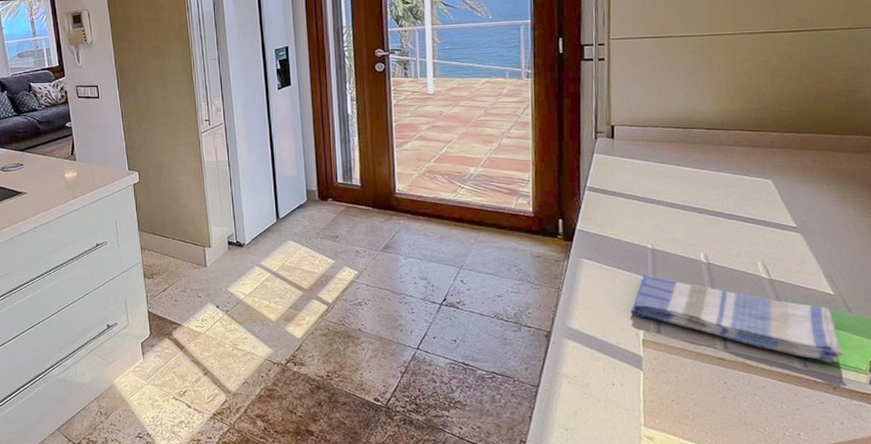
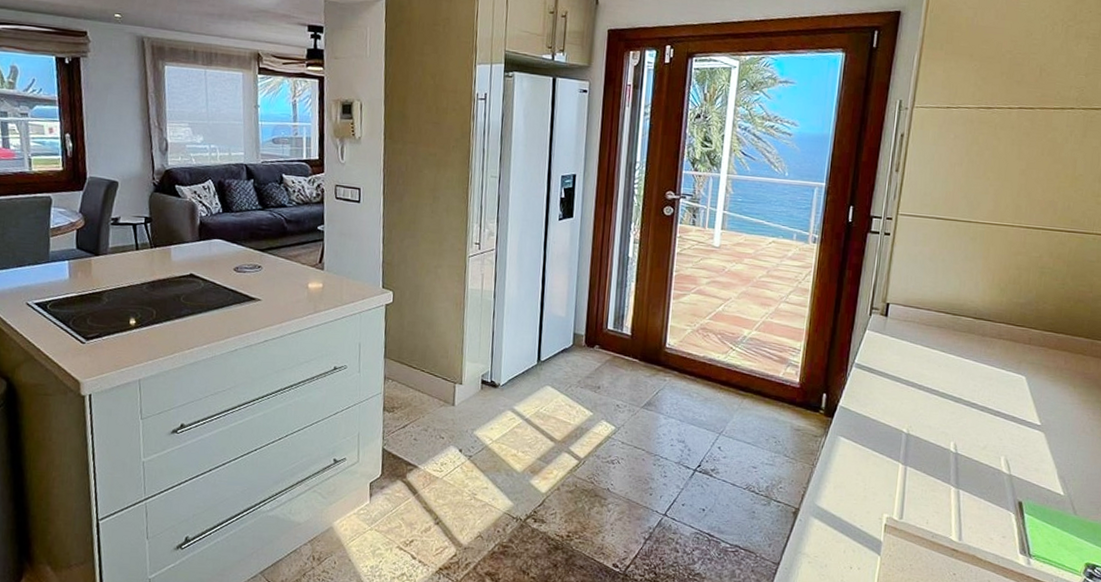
dish towel: present [630,275,844,362] -> none [877,459,1064,562]

